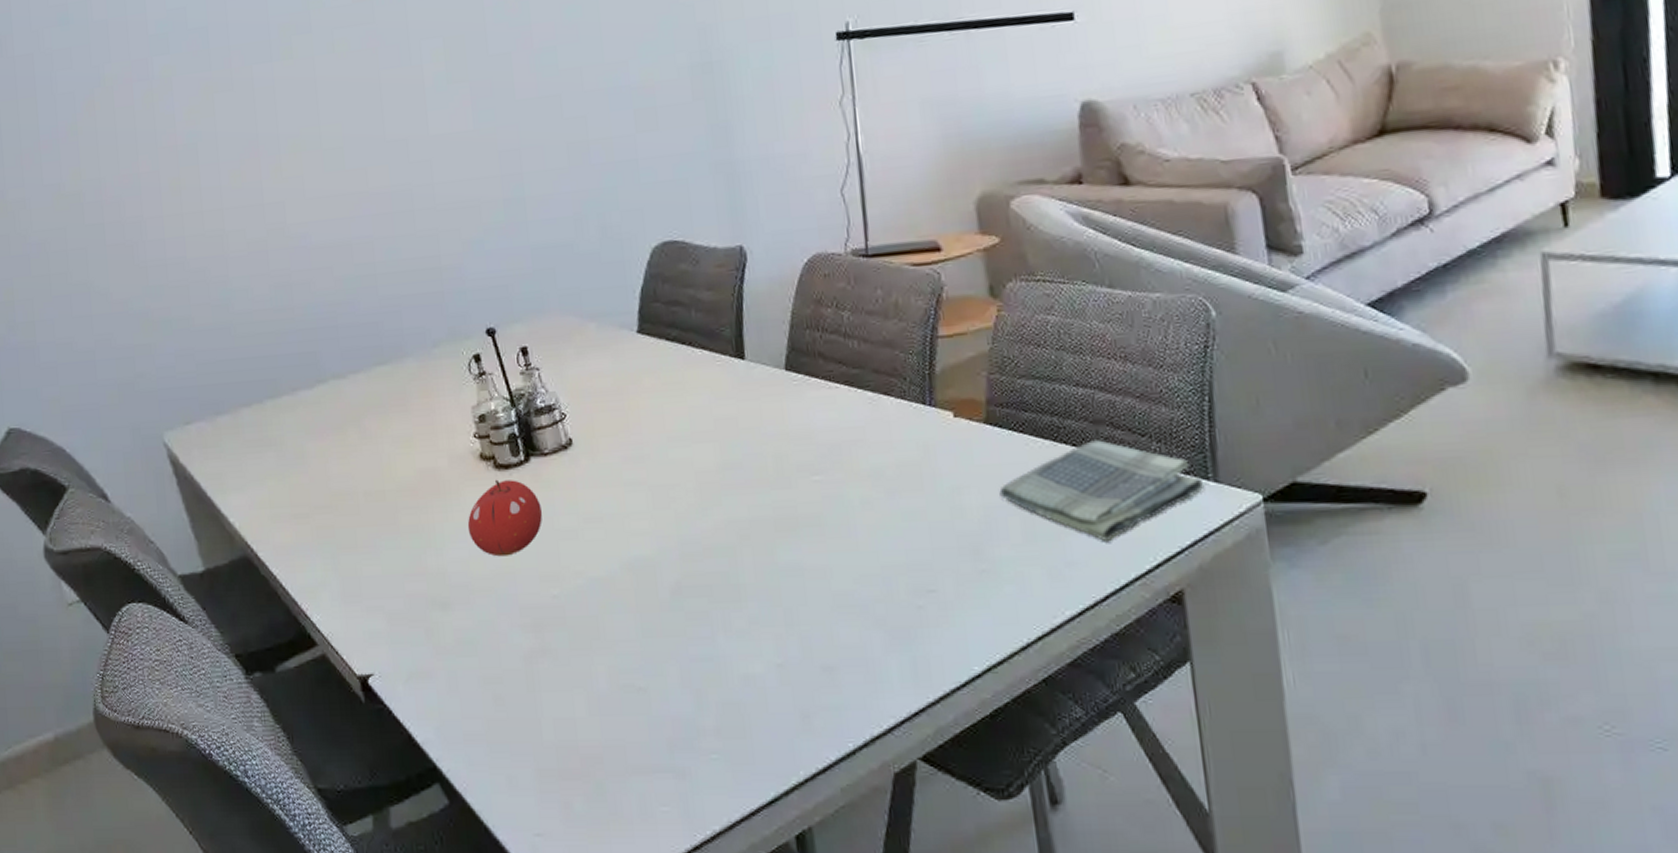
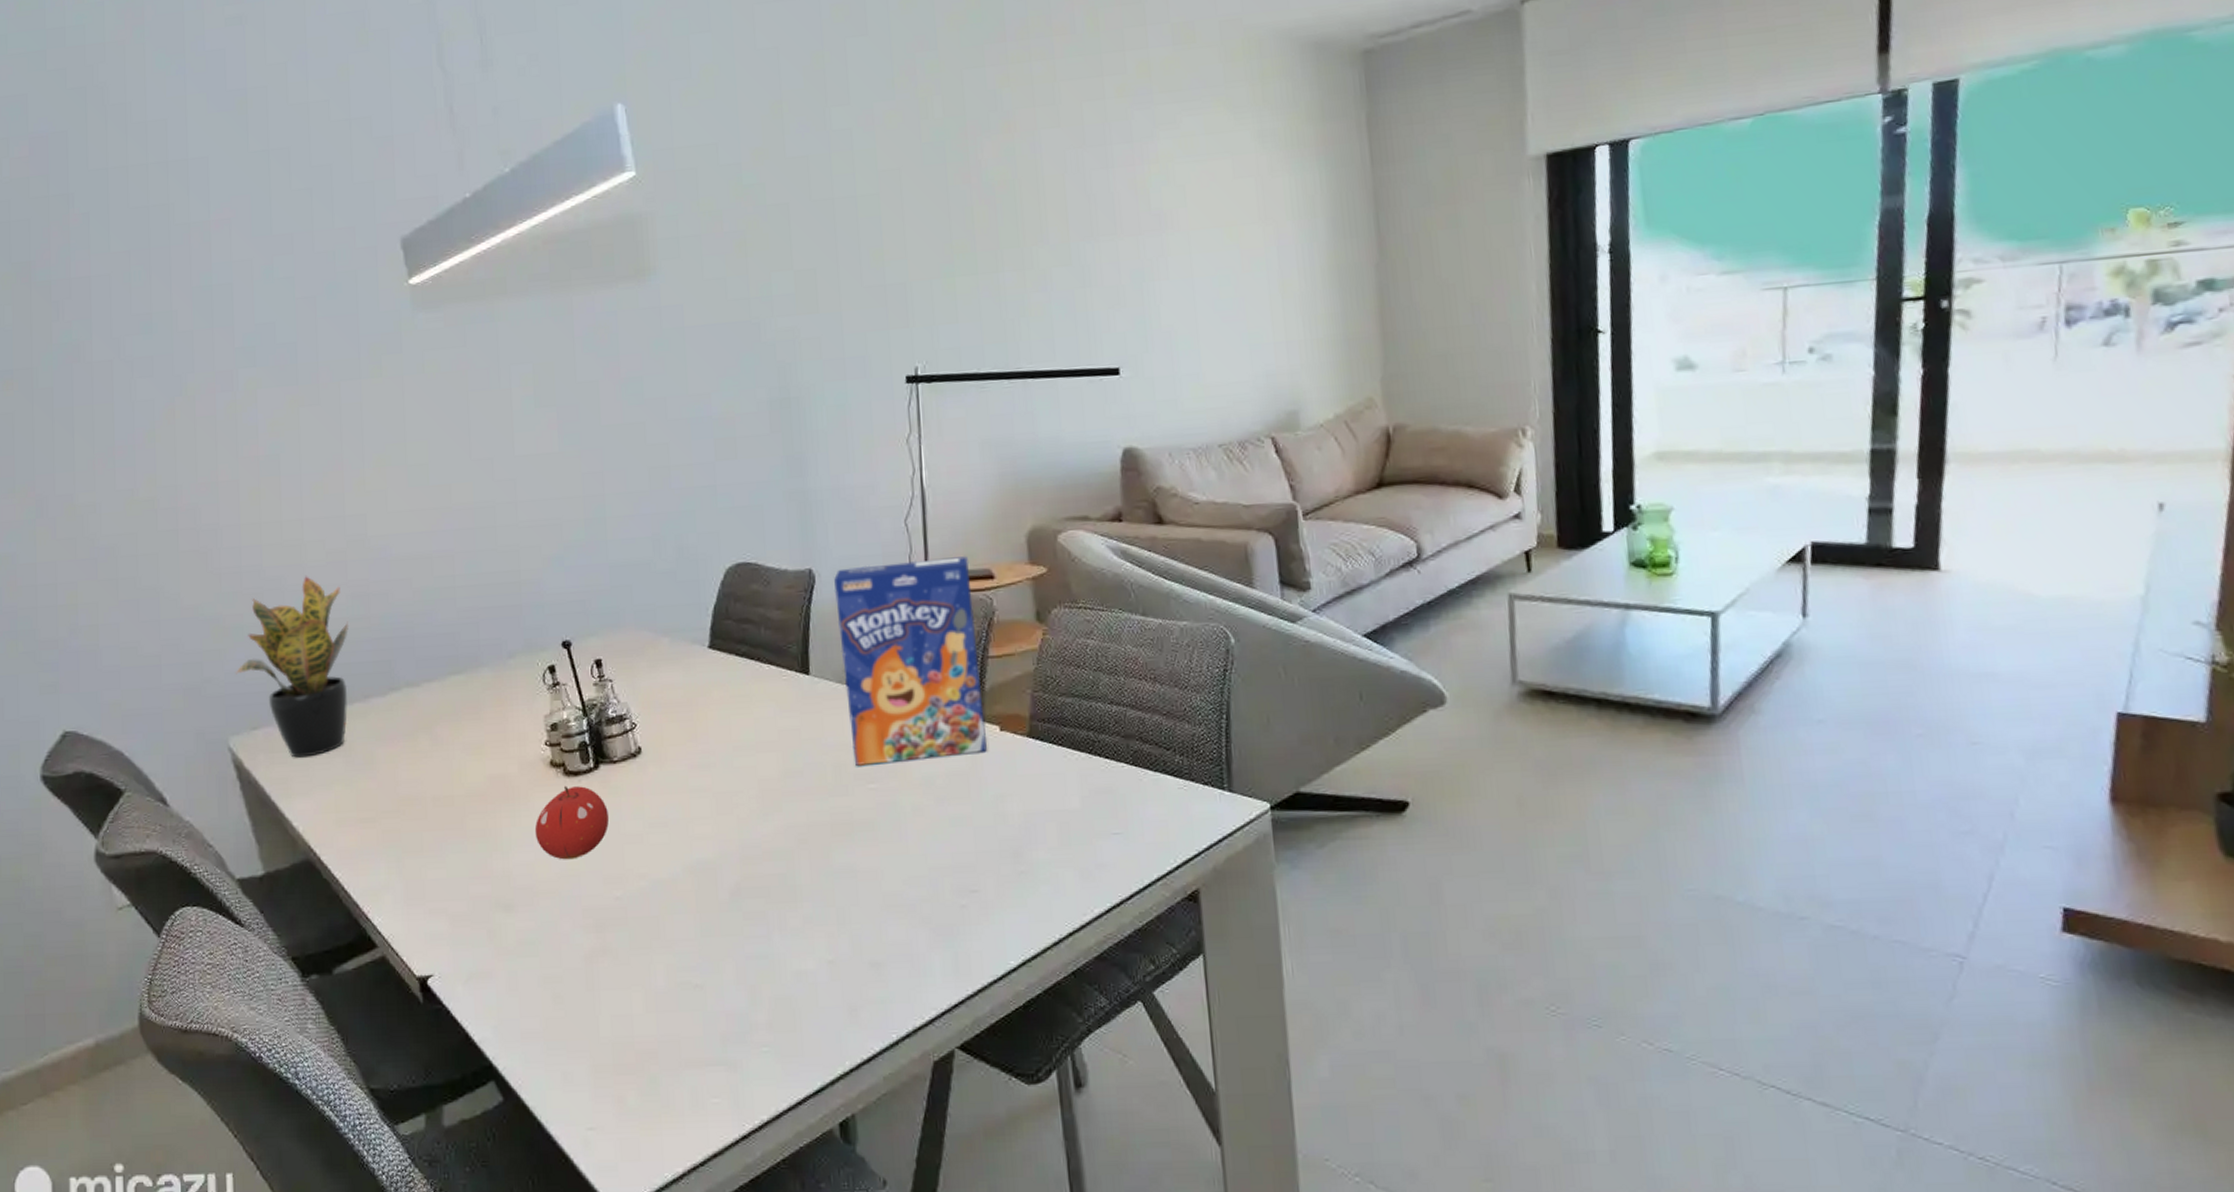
potted plant: none [165,267,277,453] -> present [235,576,350,758]
cereal box: none [767,227,940,456] -> present [834,556,987,766]
dish towel: present [999,440,1205,542] -> none [1039,753,1221,846]

